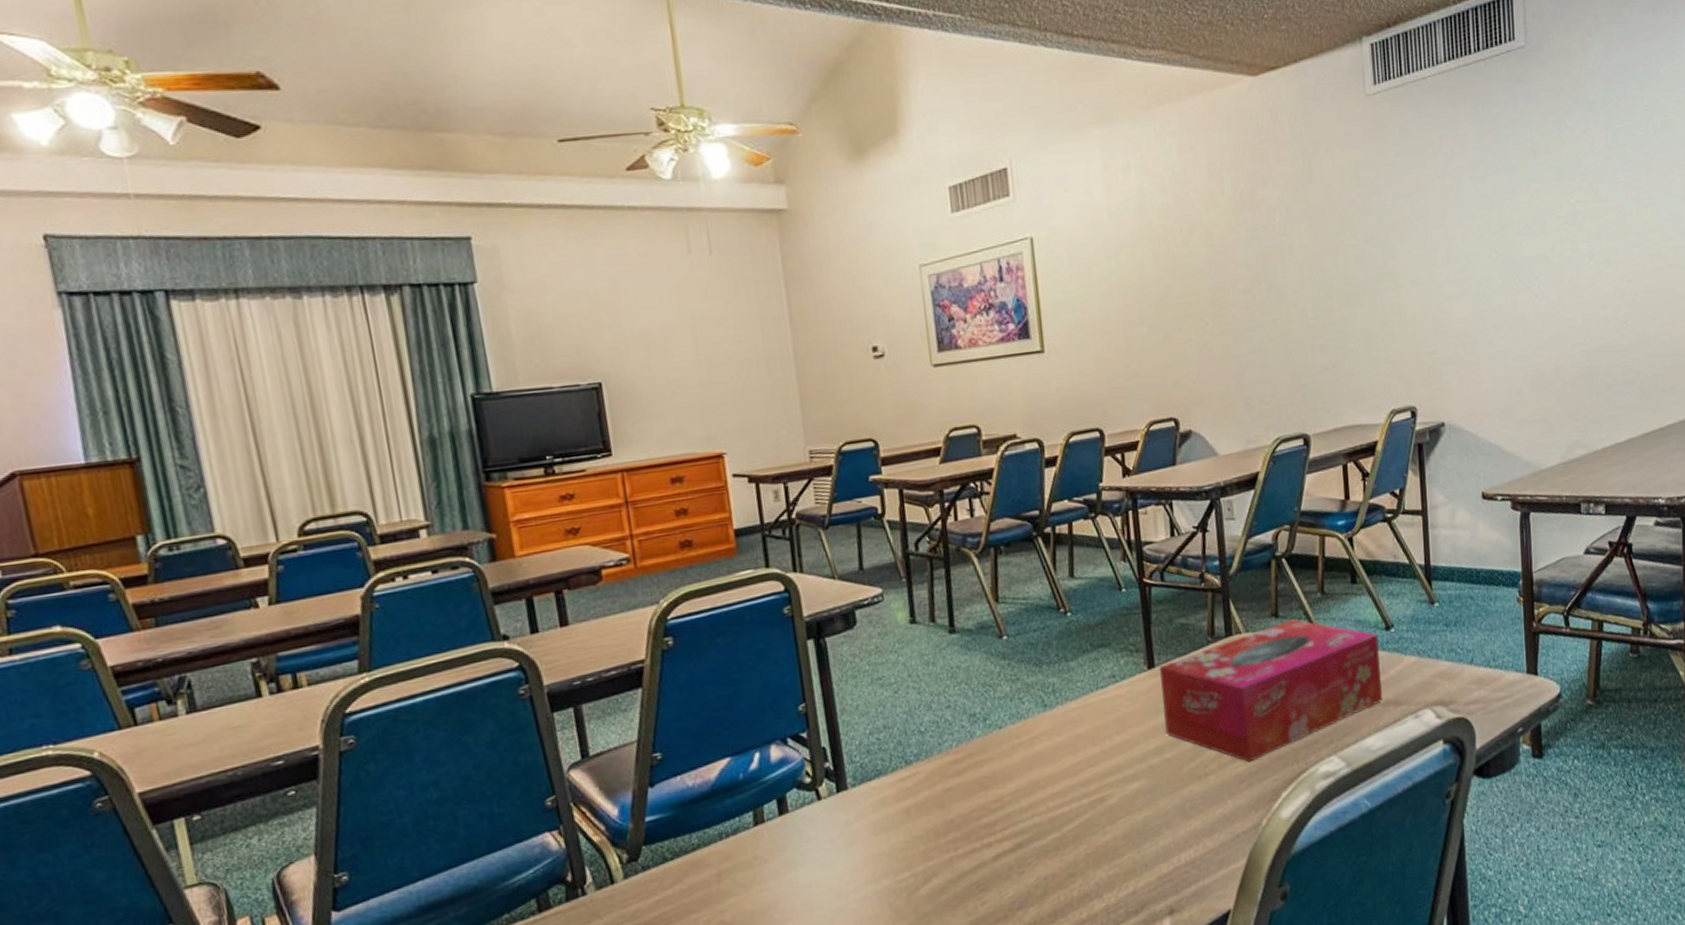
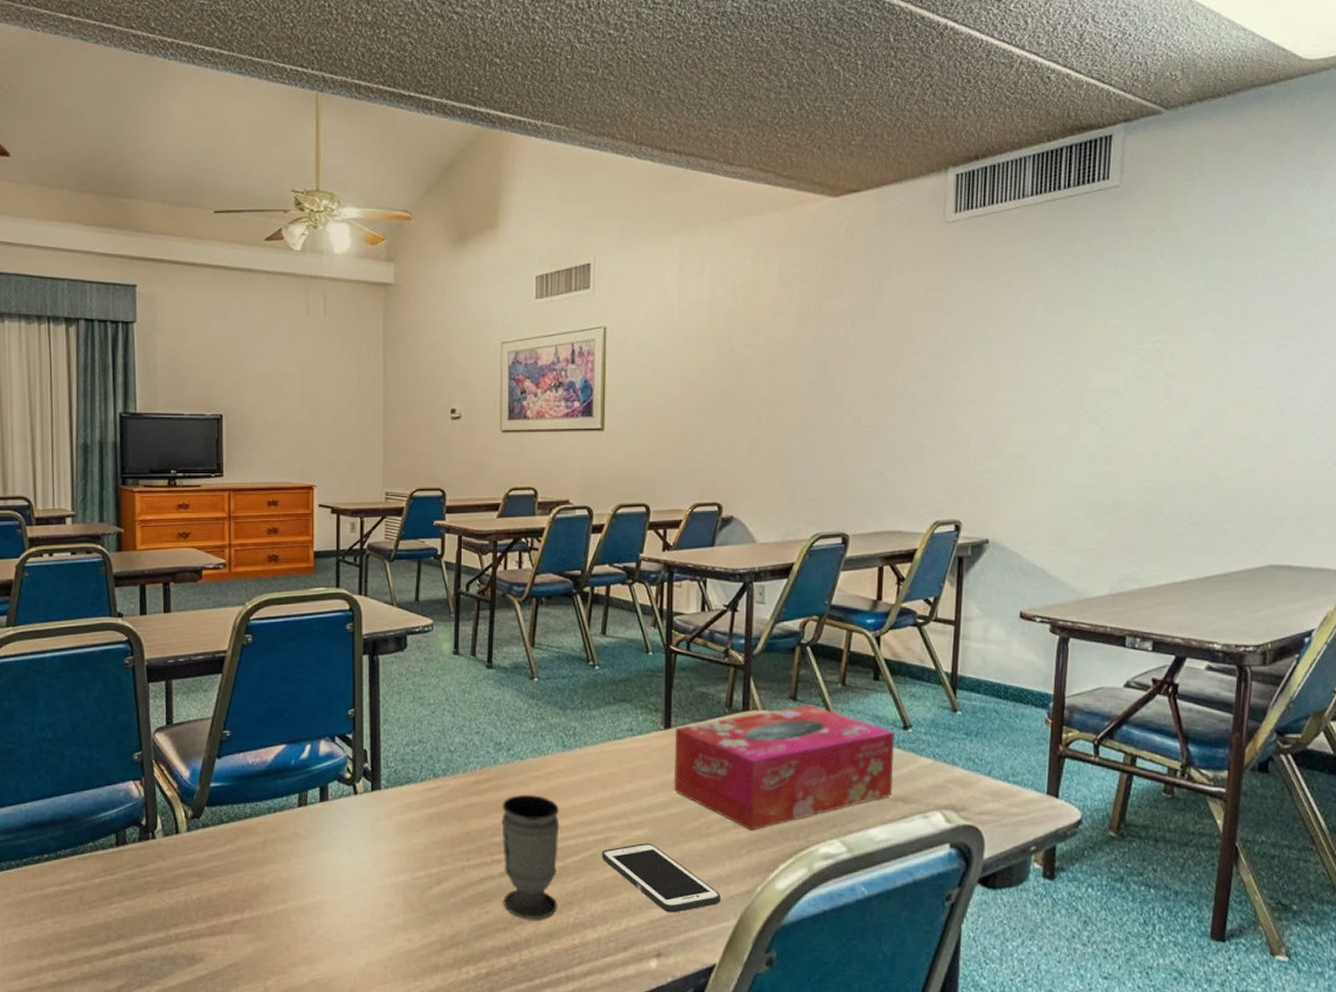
cup: none [985,764,1059,902] -> present [501,795,560,919]
cell phone: none [1098,794,1228,865] -> present [601,843,721,913]

